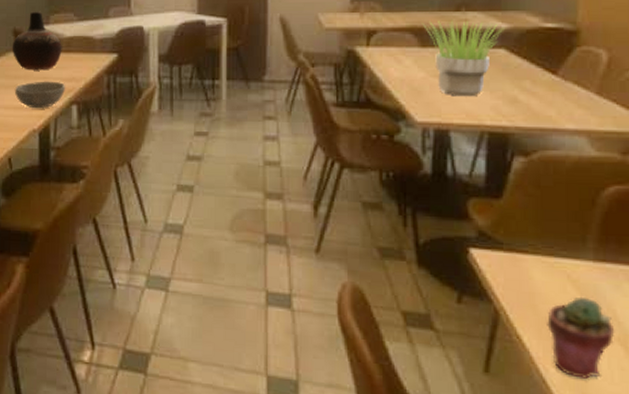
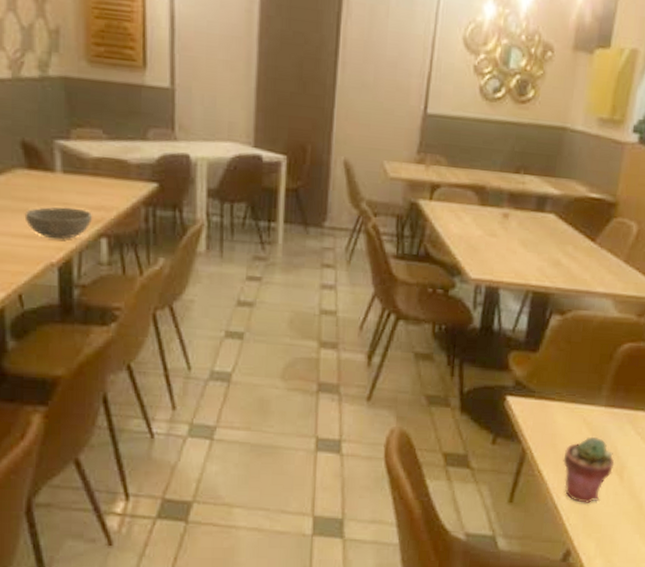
vase: present [12,11,62,71] -> none [20,121,88,195]
potted plant: present [423,20,505,97] -> none [484,180,556,257]

